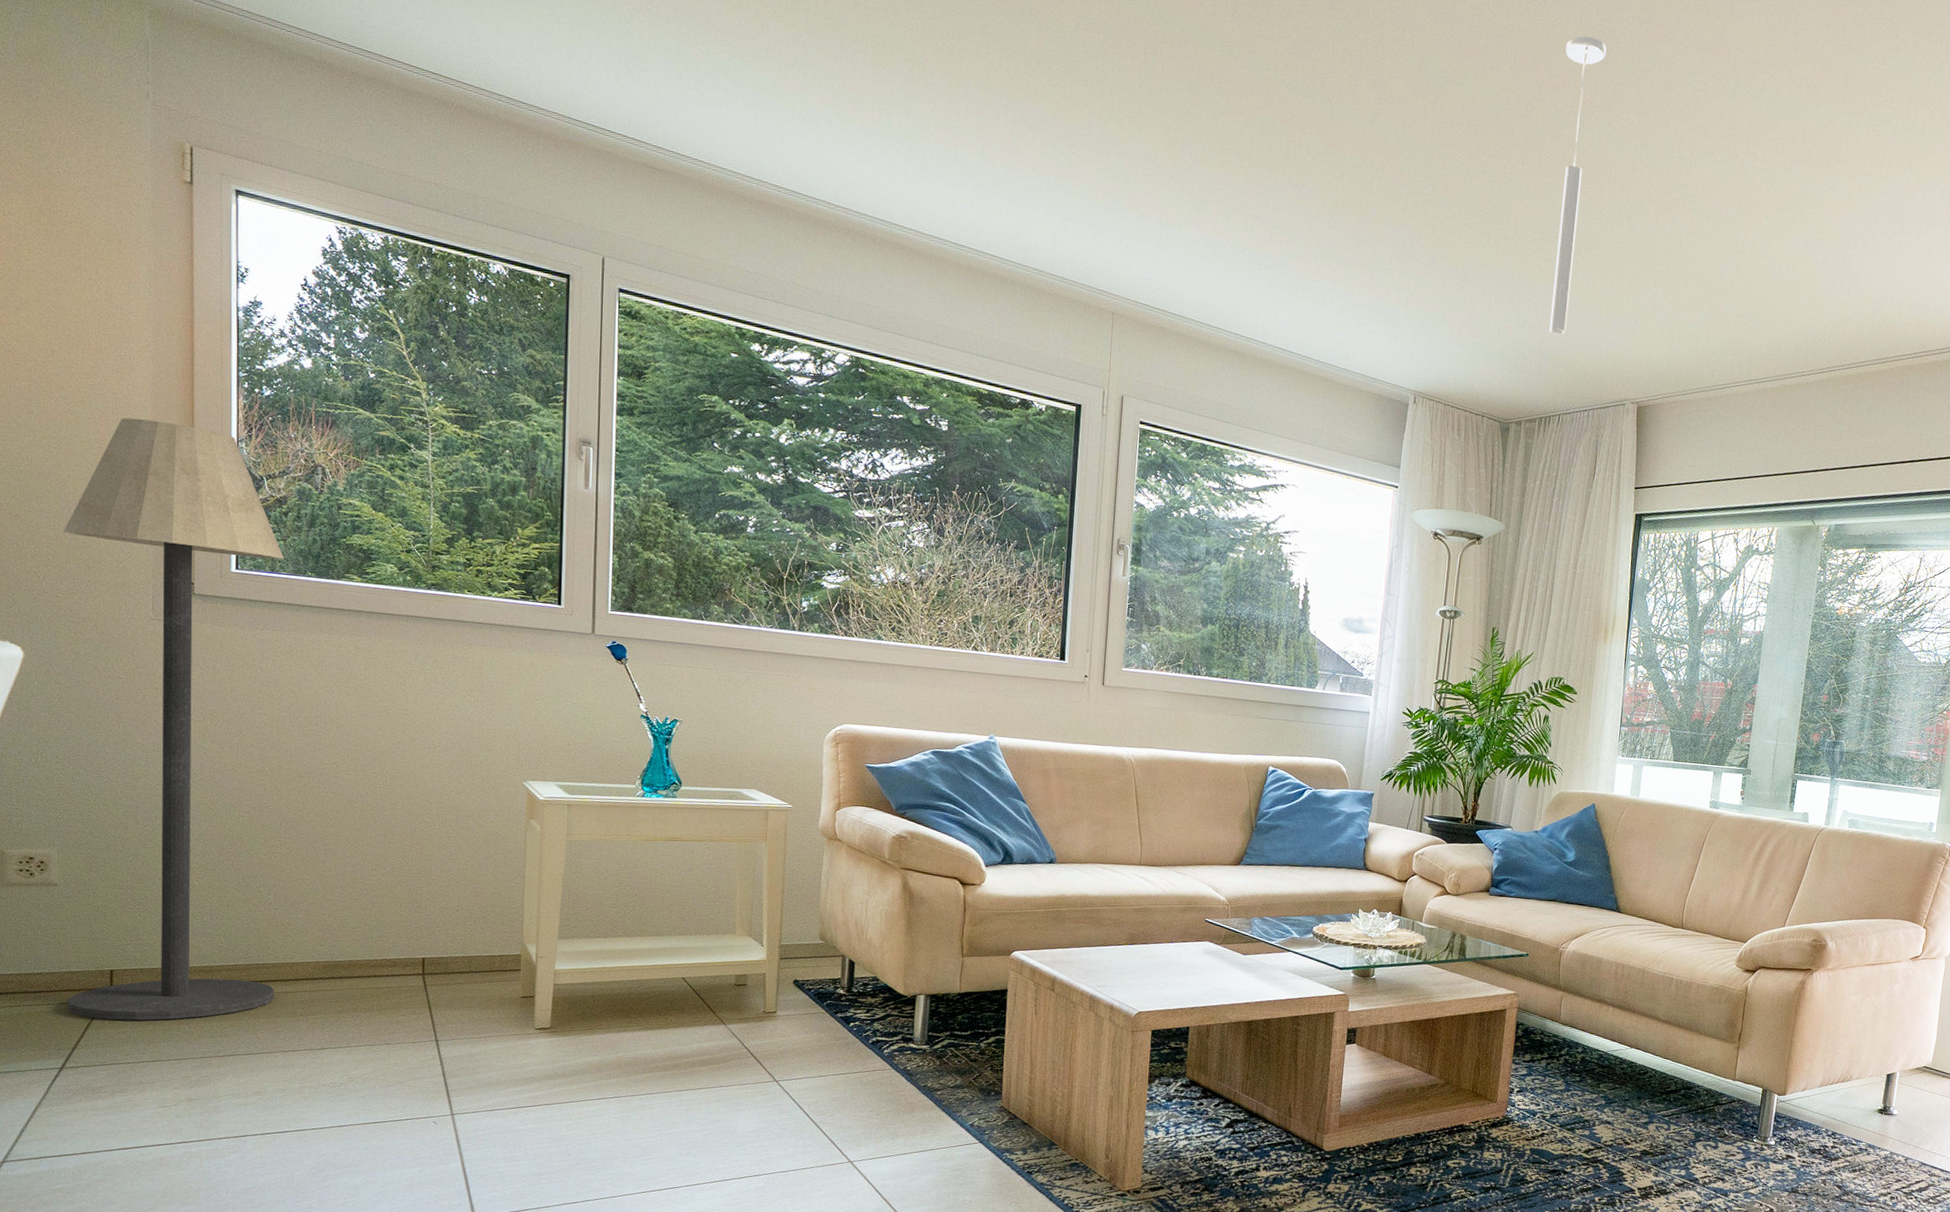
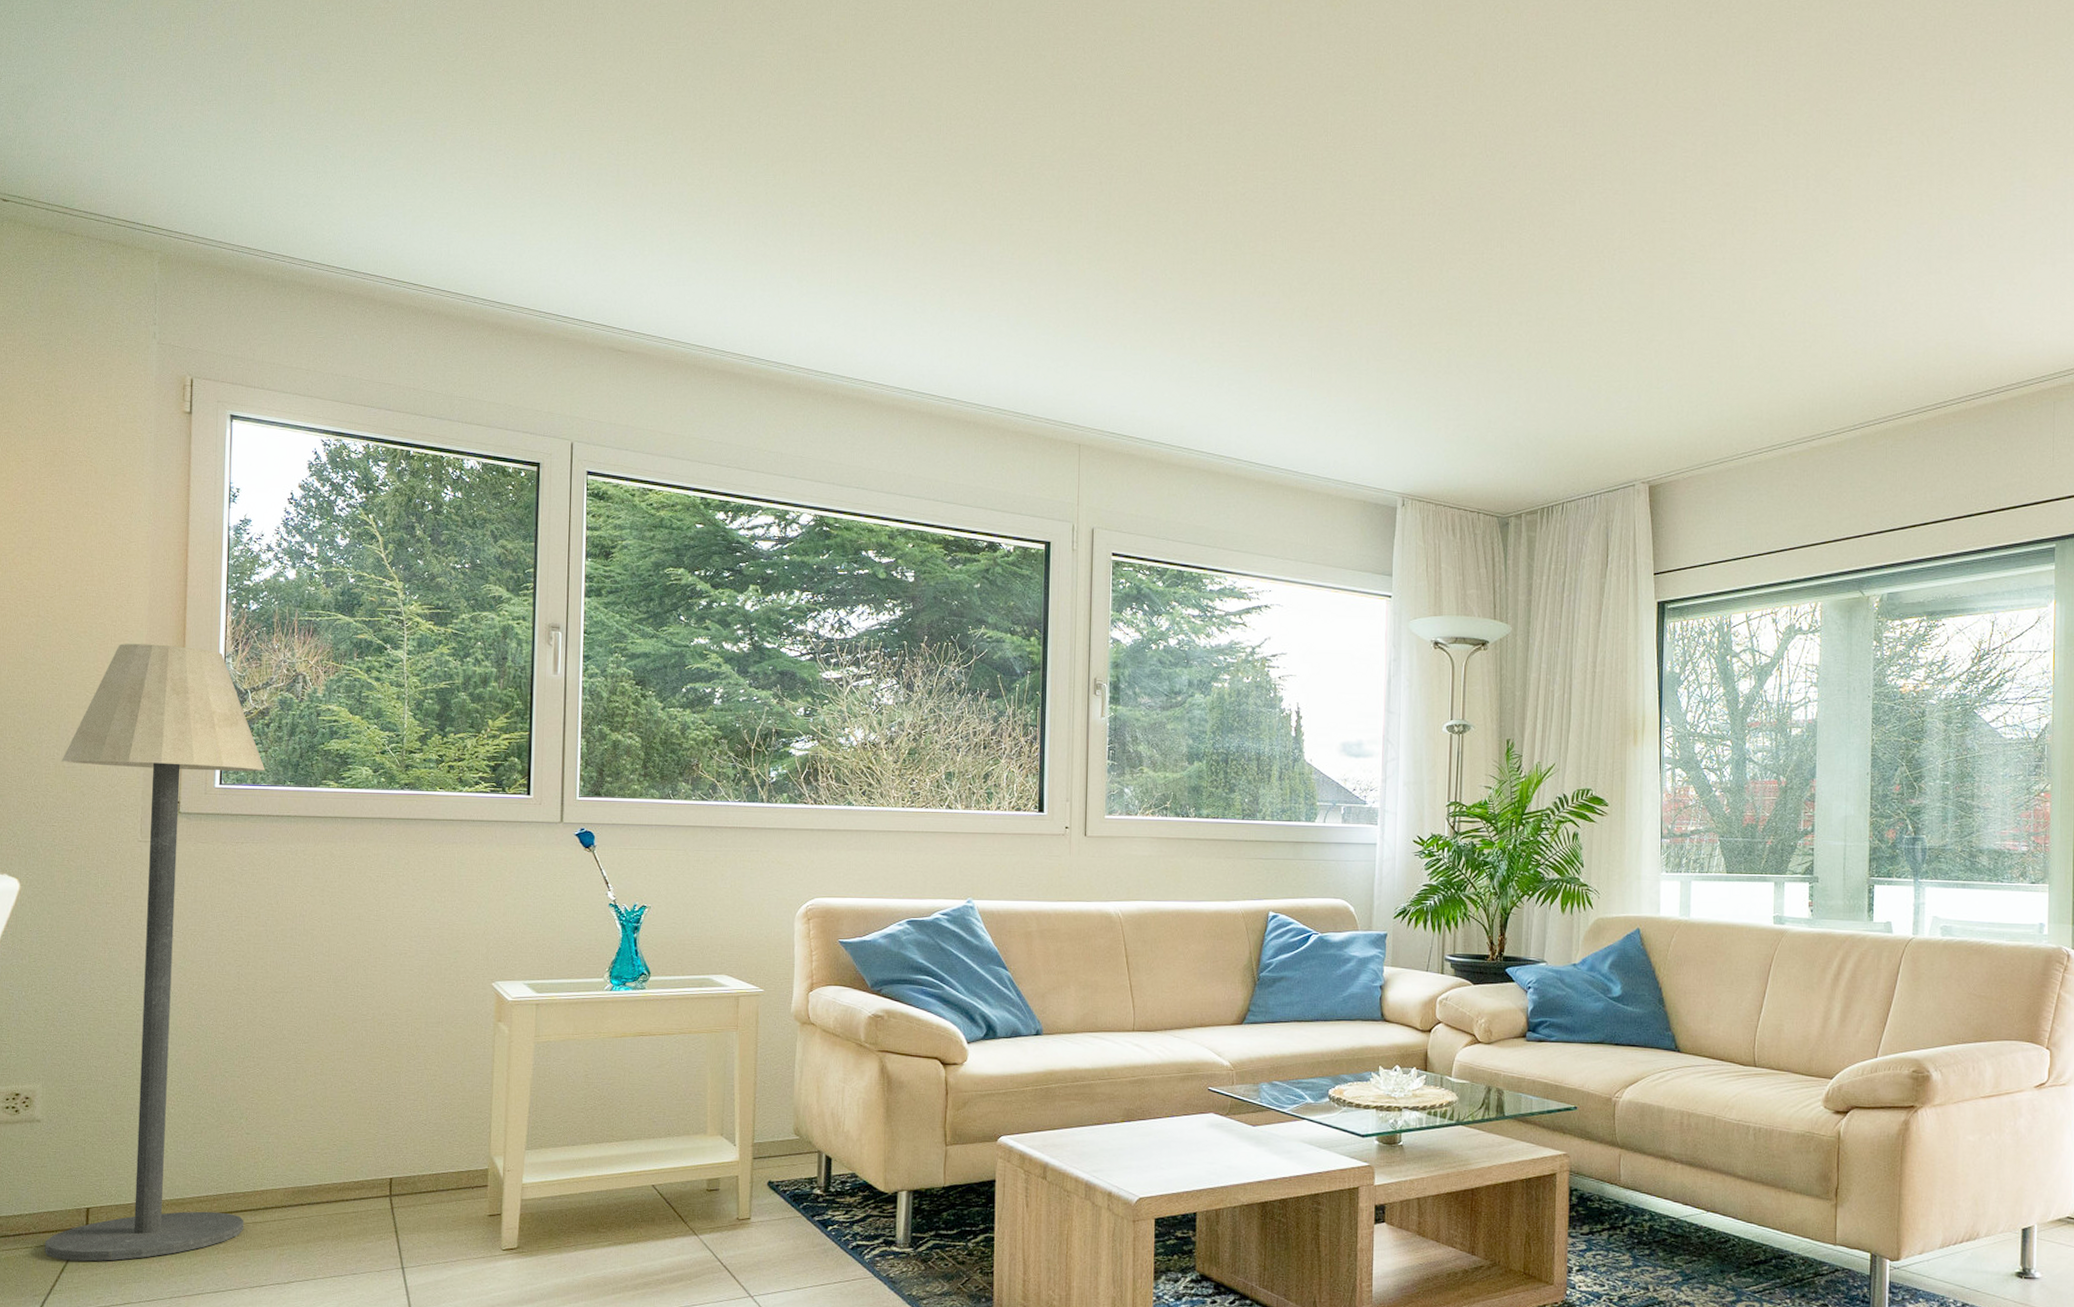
ceiling light: present [1549,36,1607,335] -> none [1538,111,1582,418]

